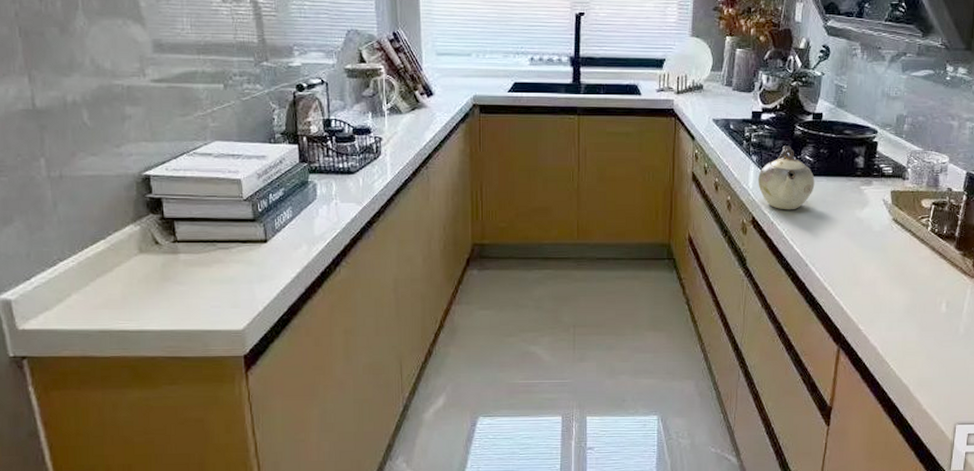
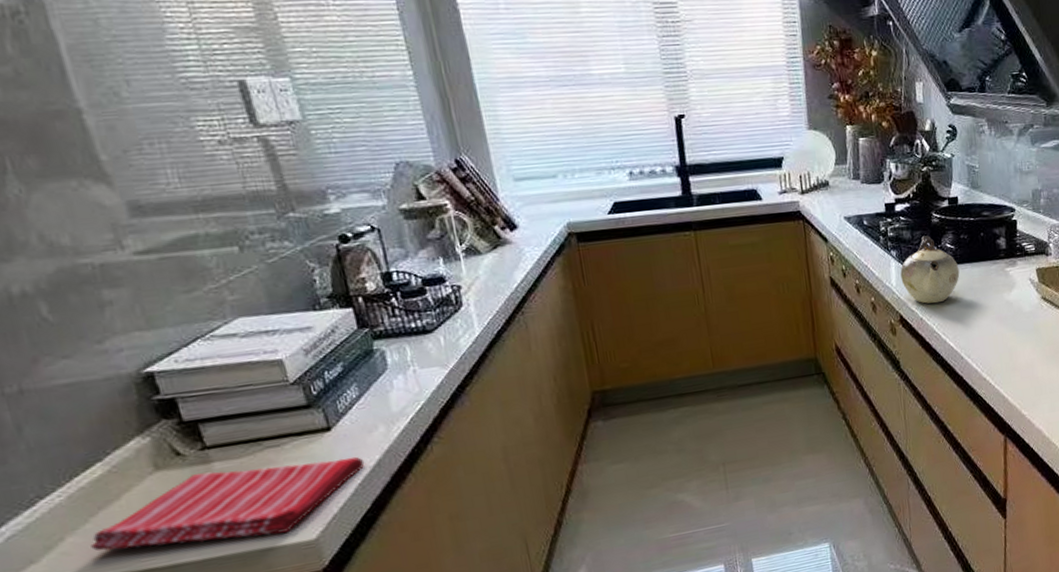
dish towel: none [87,261,288,320] -> present [90,456,365,551]

